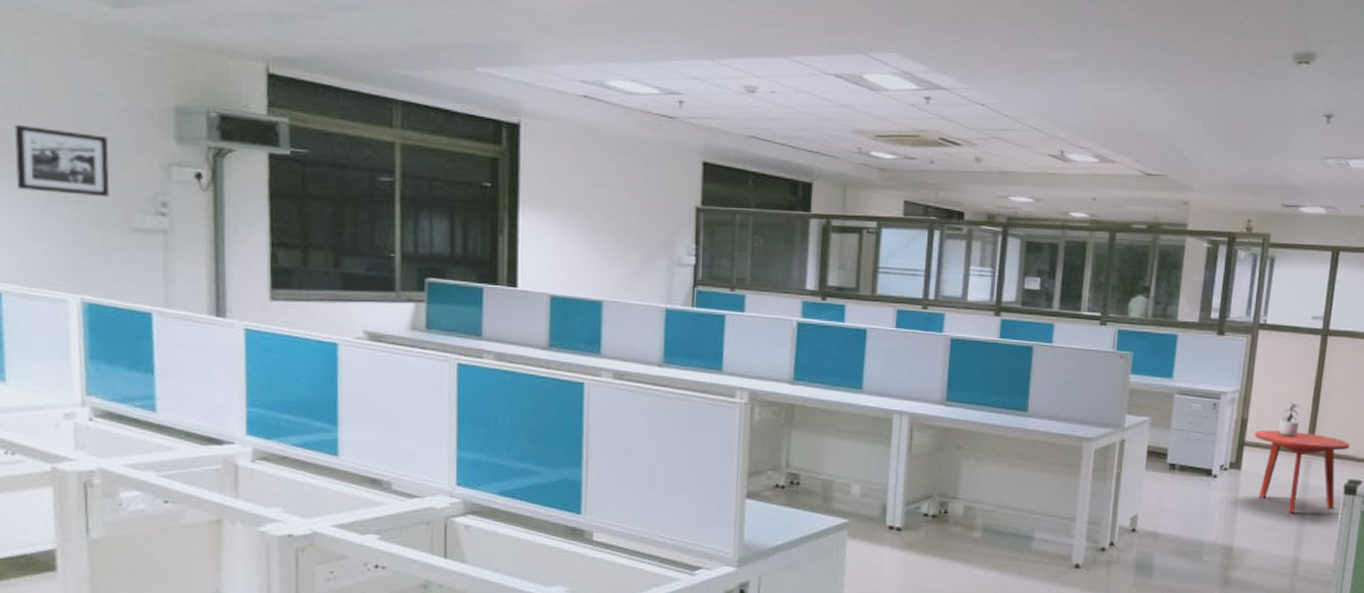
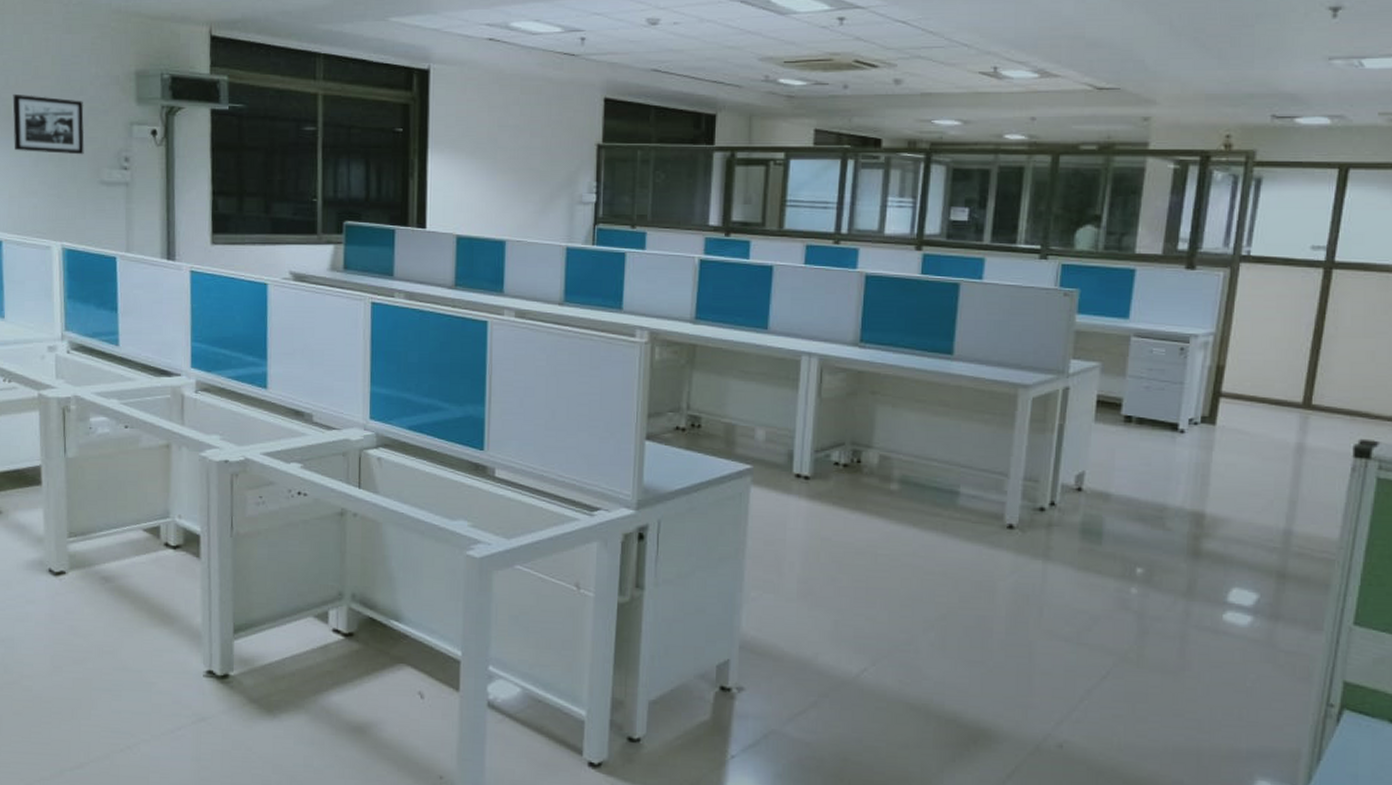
side table: present [1254,430,1350,514] -> none [1233,379,1362,478]
potted plant: present [1279,400,1300,437] -> none [1266,344,1294,388]

